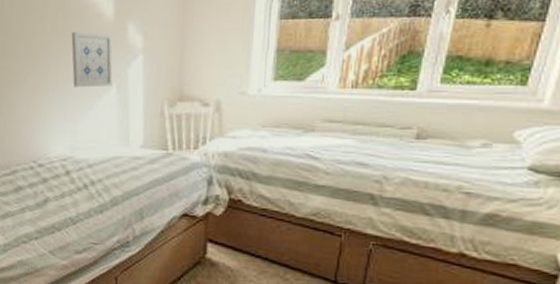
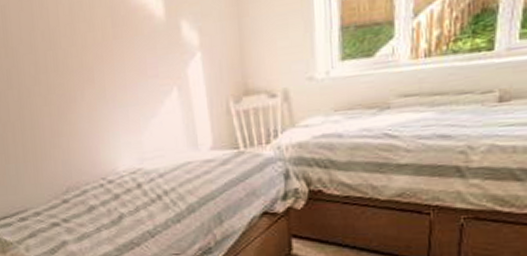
wall art: present [71,32,113,88] -> none [123,35,173,97]

